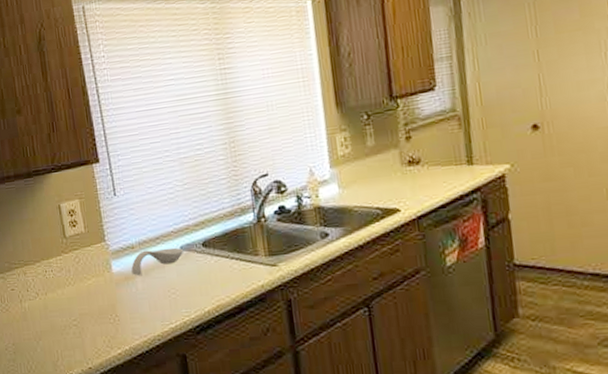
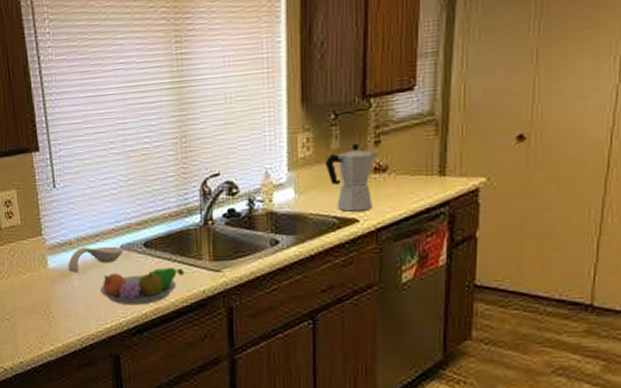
fruit bowl: none [163,265,242,304] -> present [100,268,184,305]
moka pot: none [363,140,411,203] -> present [325,143,378,212]

